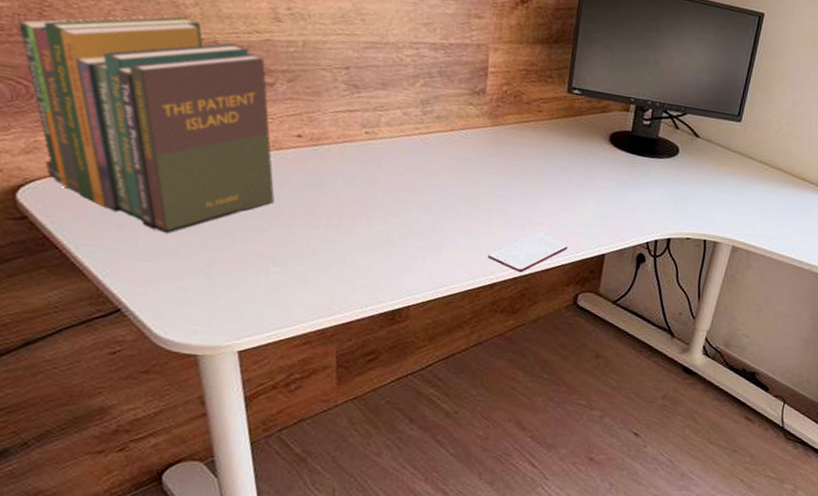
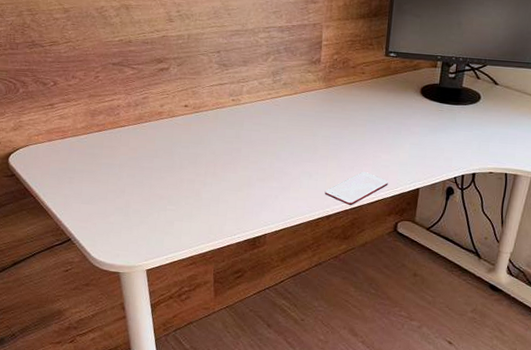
books: present [17,16,275,235] -> none [9,25,170,184]

